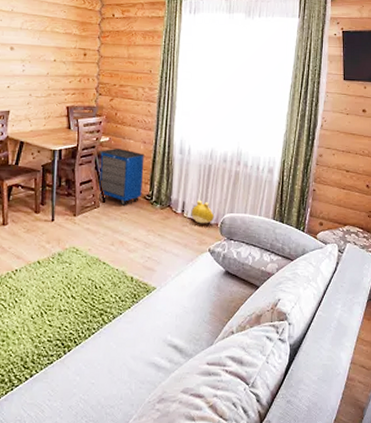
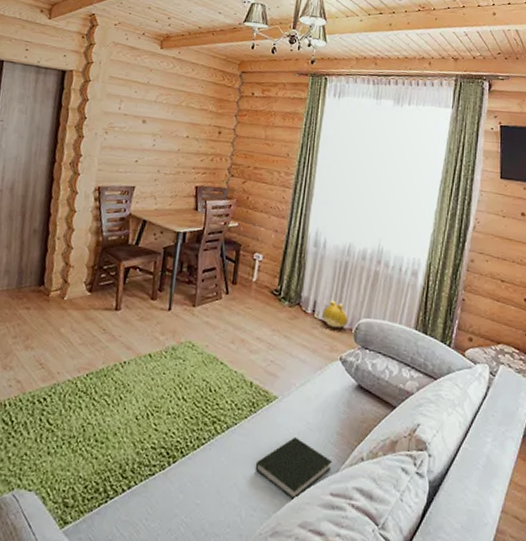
cabinet: present [99,148,144,206] -> none [223,235,275,300]
book: none [140,319,207,371] -> present [255,436,332,499]

